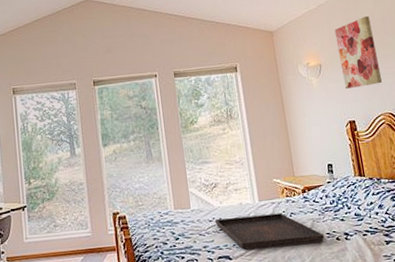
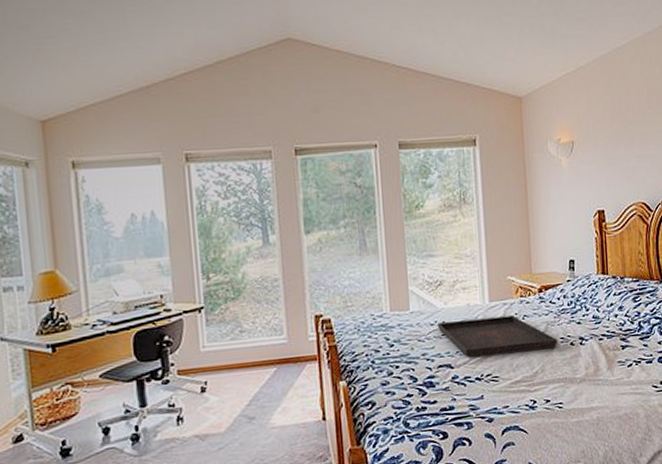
wall art: present [334,16,383,89] -> none [593,86,639,172]

